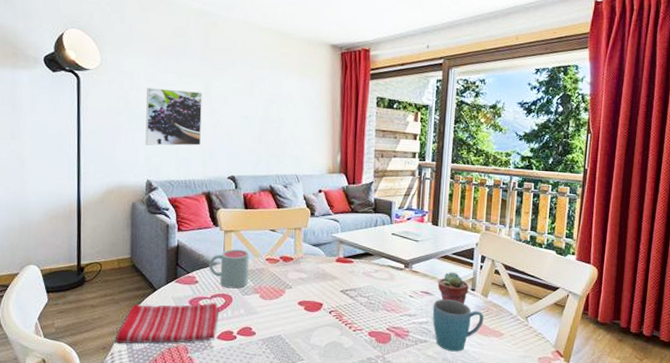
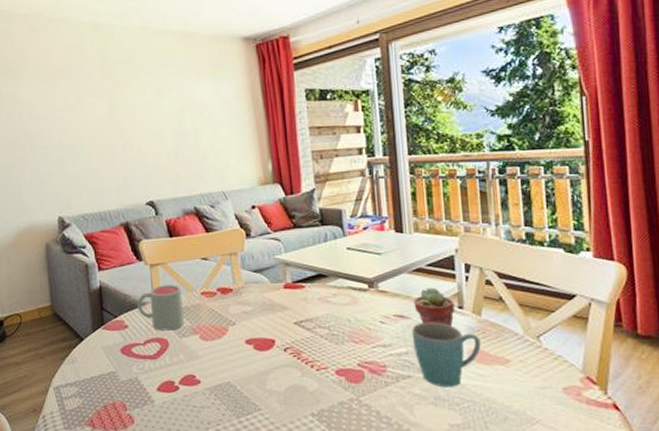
dish towel: present [116,302,219,344] -> none [45,348,156,404]
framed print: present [145,88,202,146] -> none [47,112,112,178]

